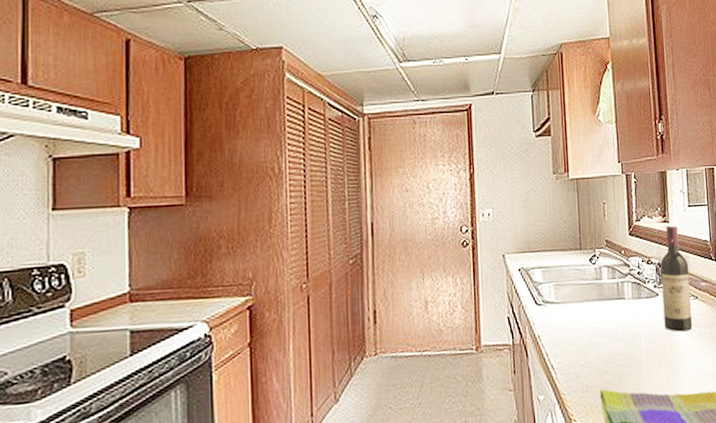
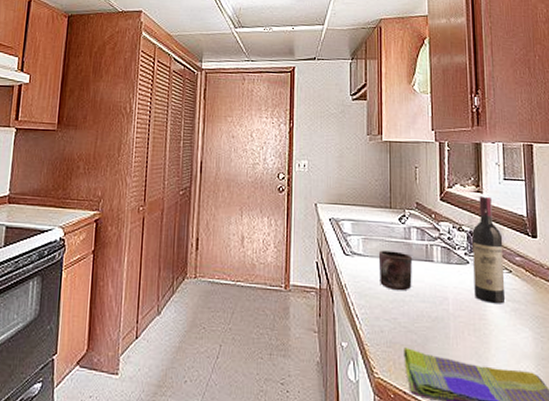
mug: none [570,293,605,334] -> present [378,250,413,291]

